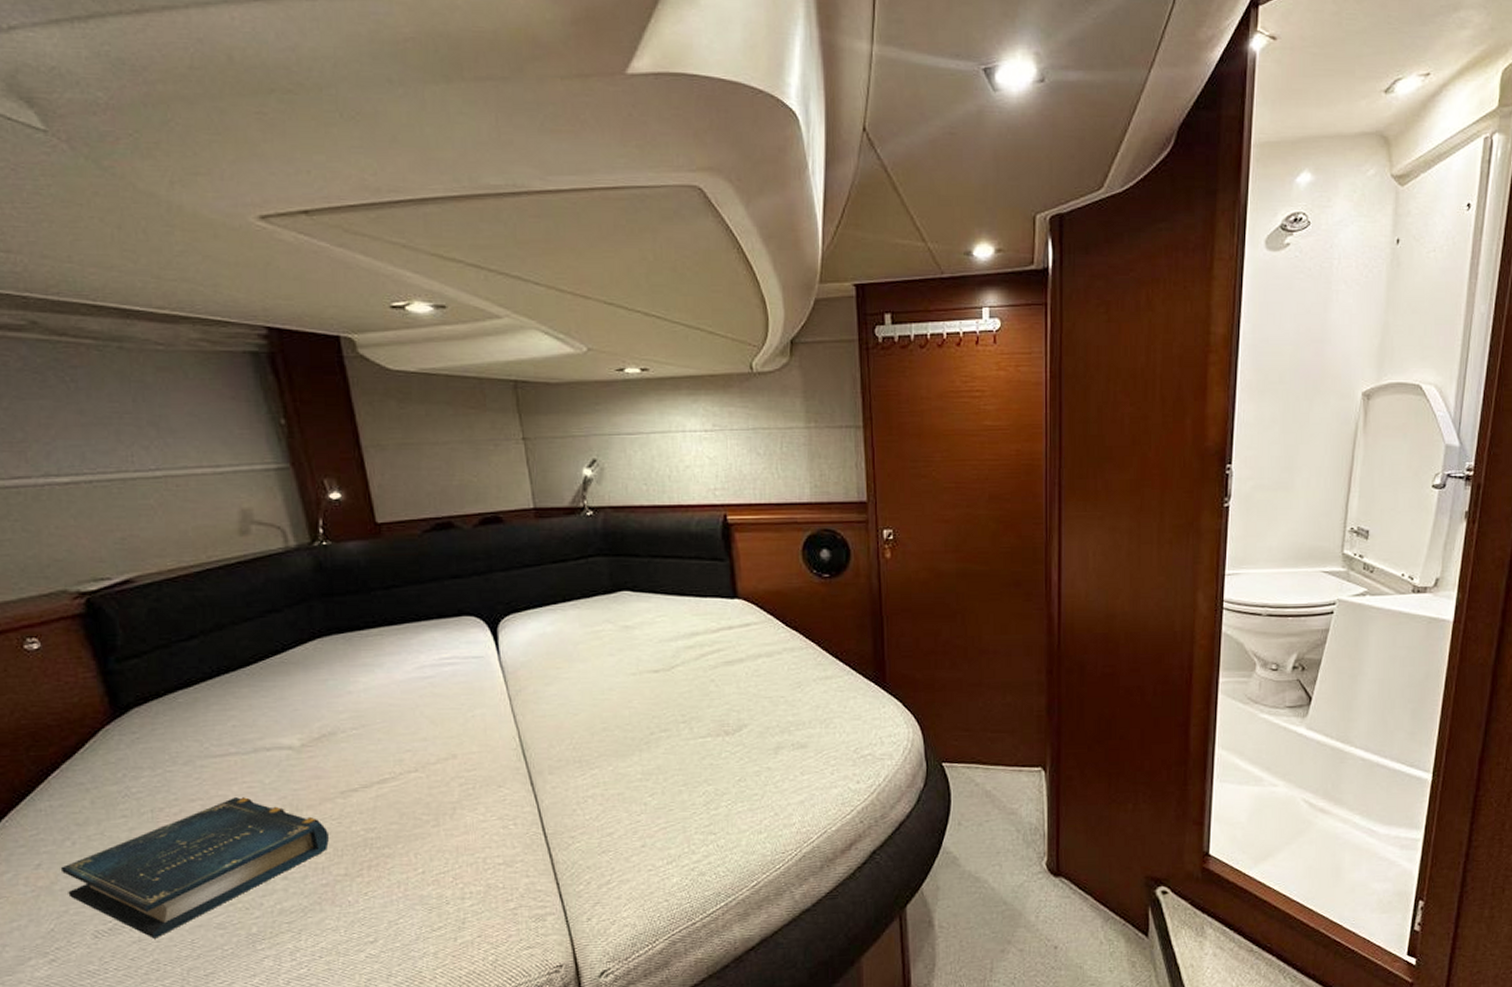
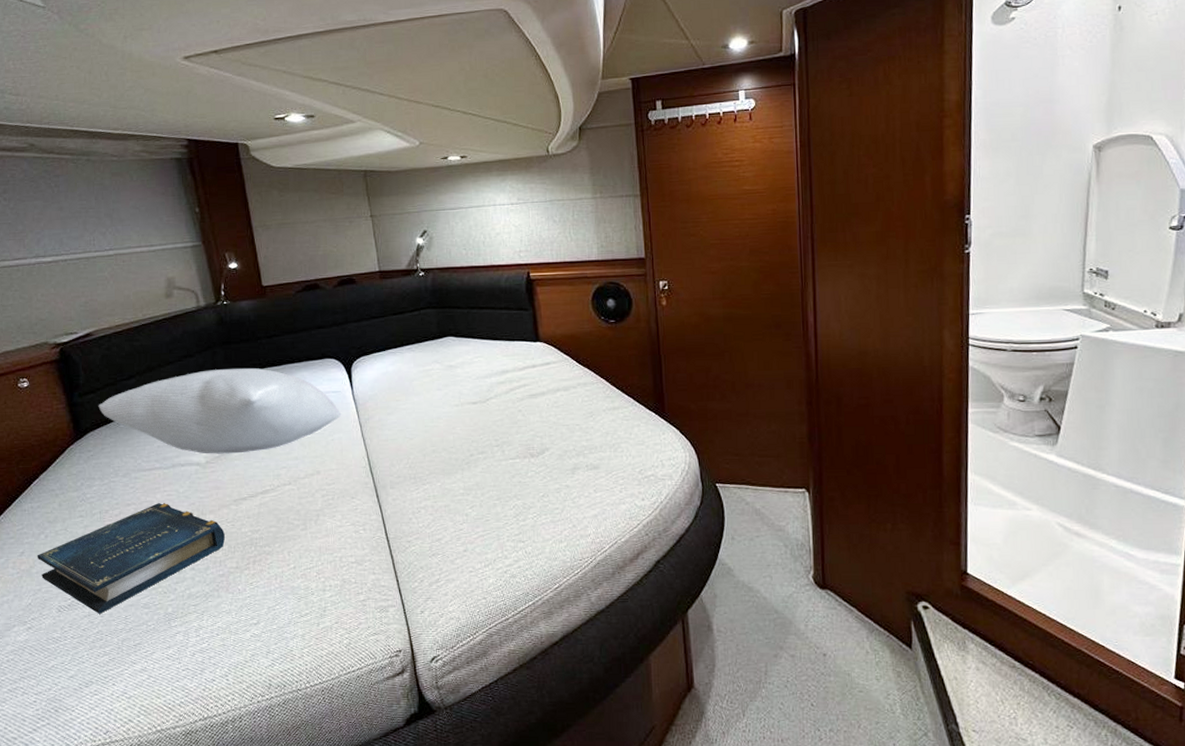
pillow: none [145,627,485,735] -> present [98,368,342,454]

